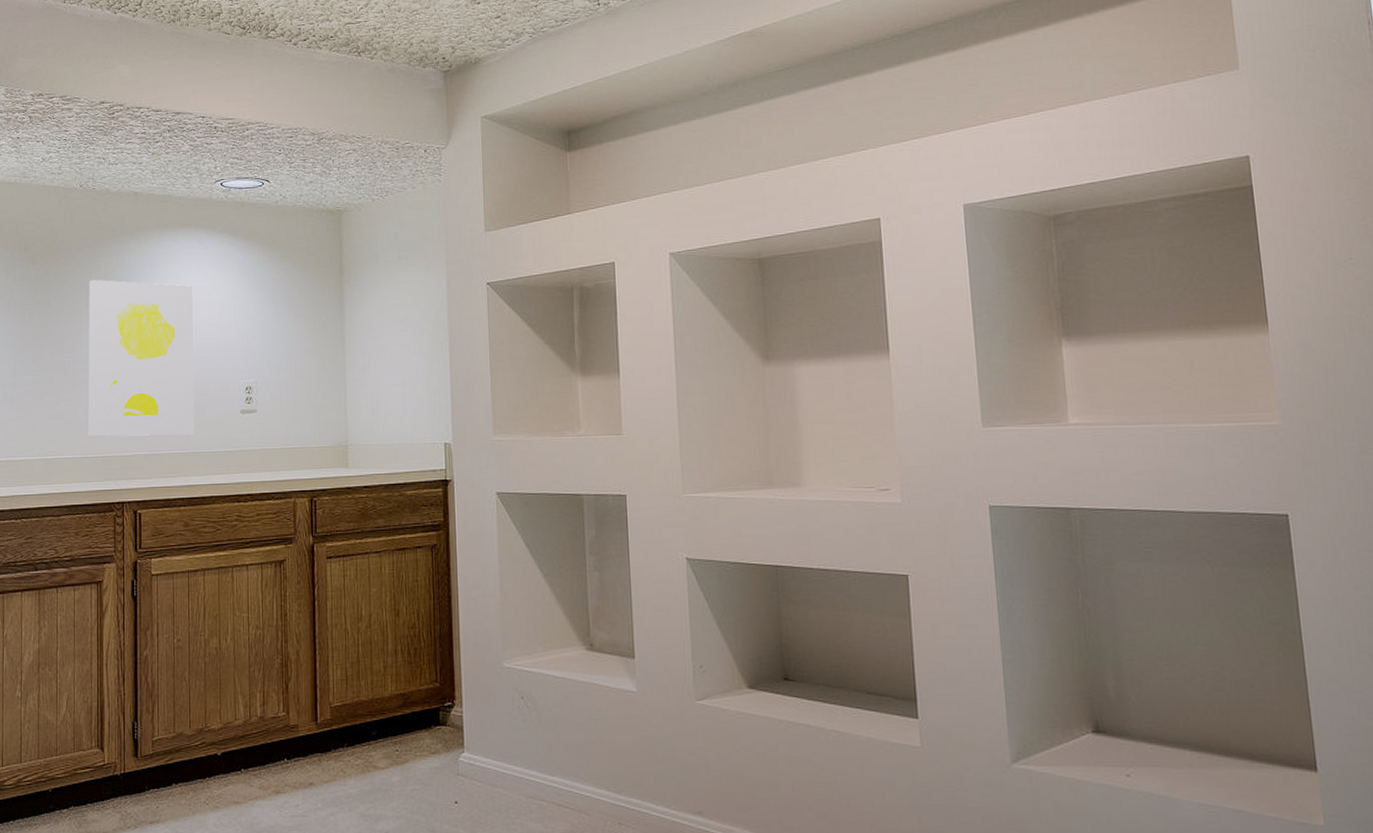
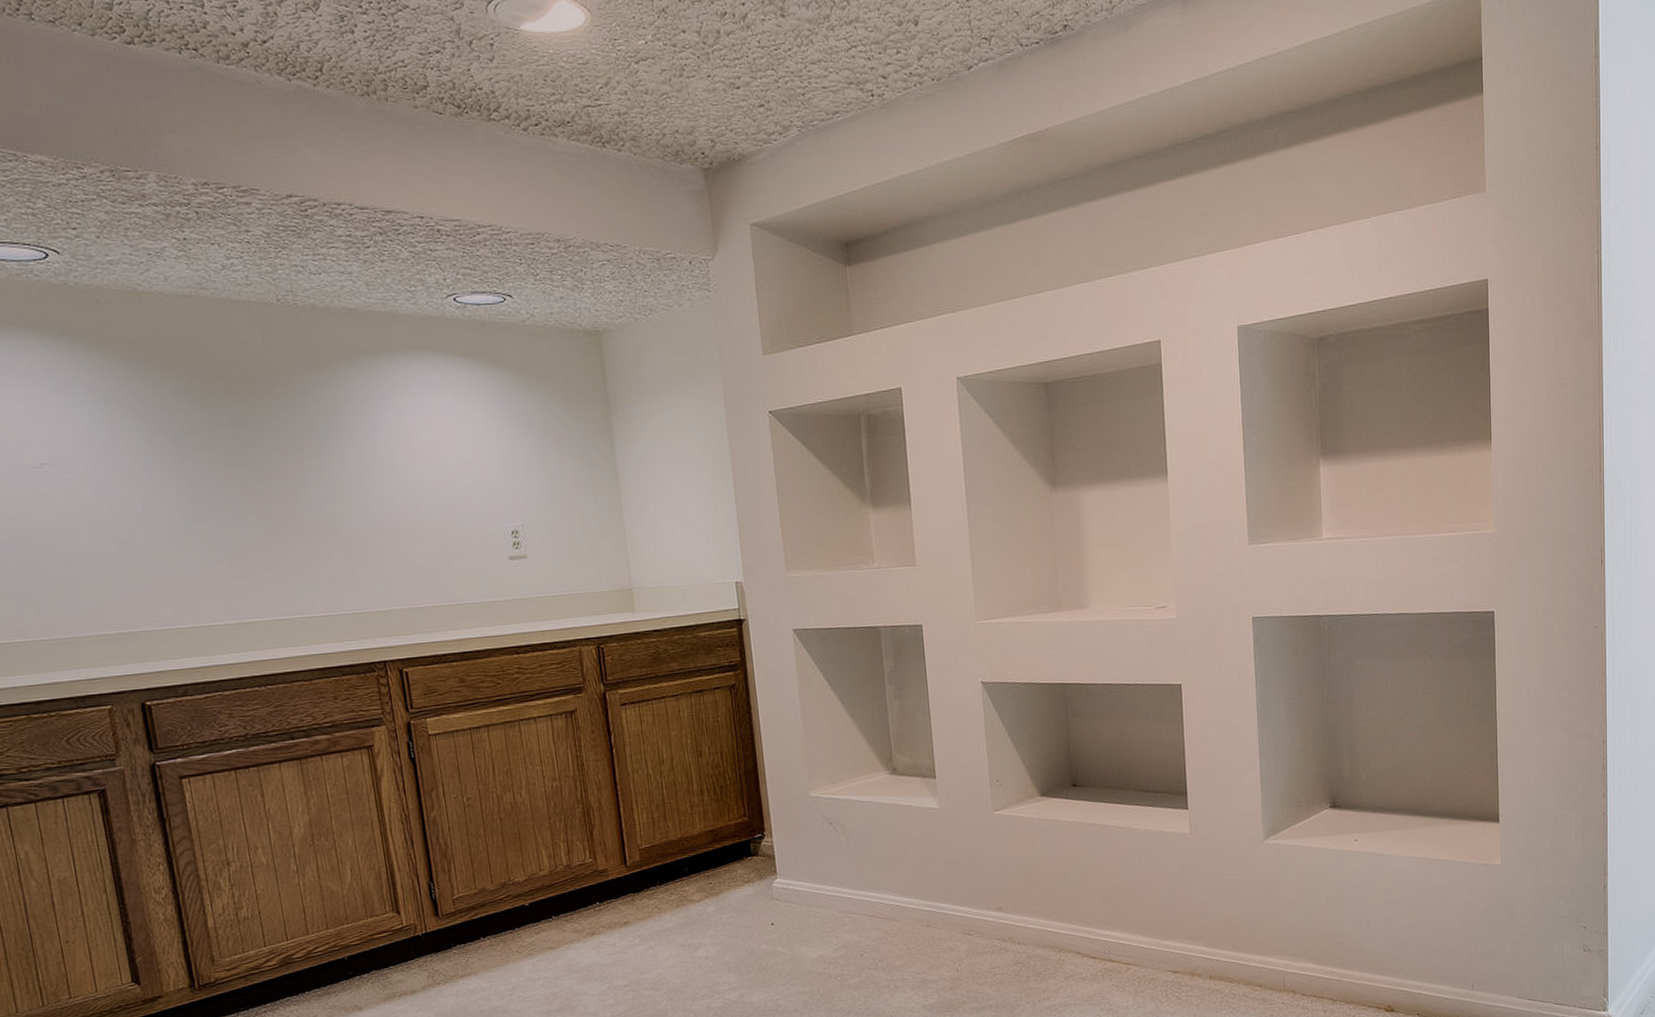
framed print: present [88,279,194,437] -> none [306,413,458,592]

